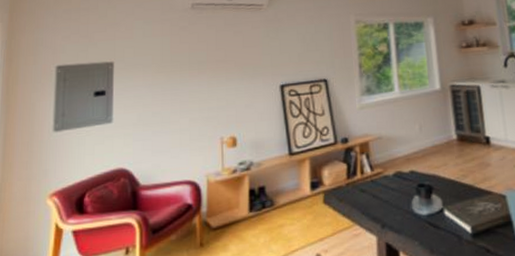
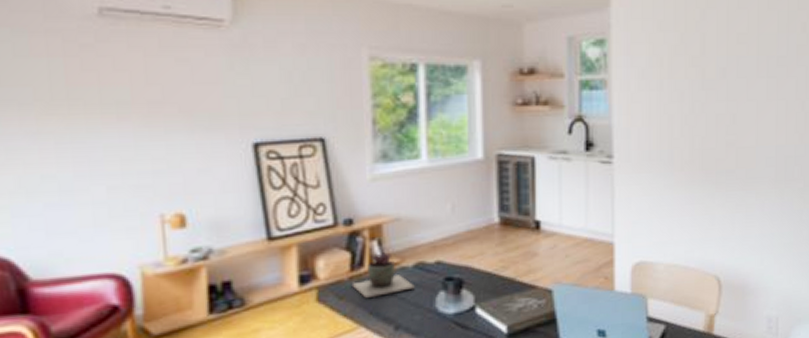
succulent plant: none [348,164,395,202] -> present [351,252,415,299]

